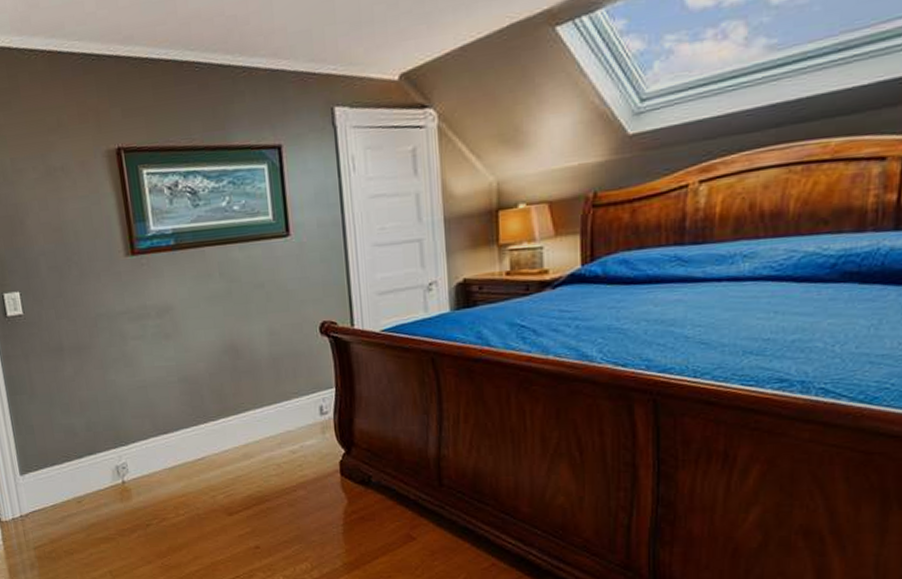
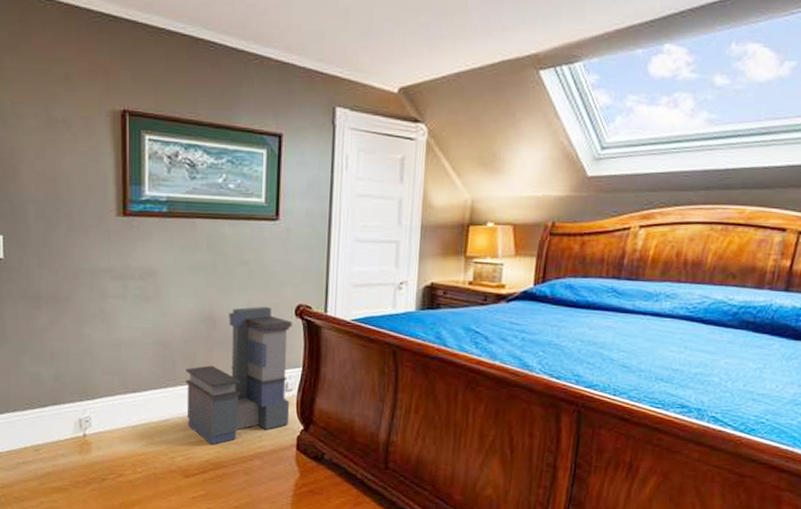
storage bin: none [215,327,329,479] -> present [186,306,292,445]

